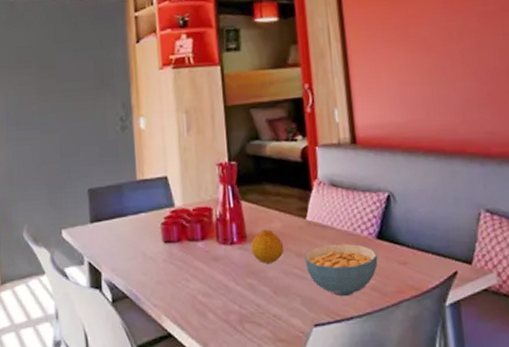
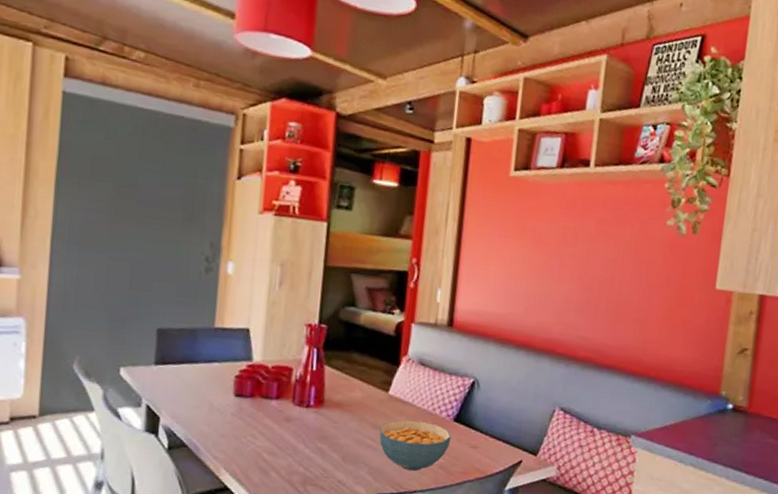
fruit: present [251,229,284,263] -> none [327,397,361,431]

